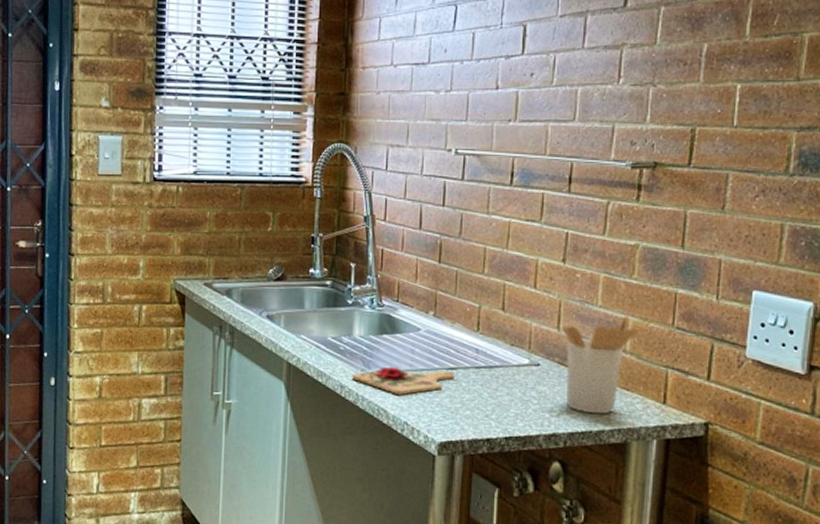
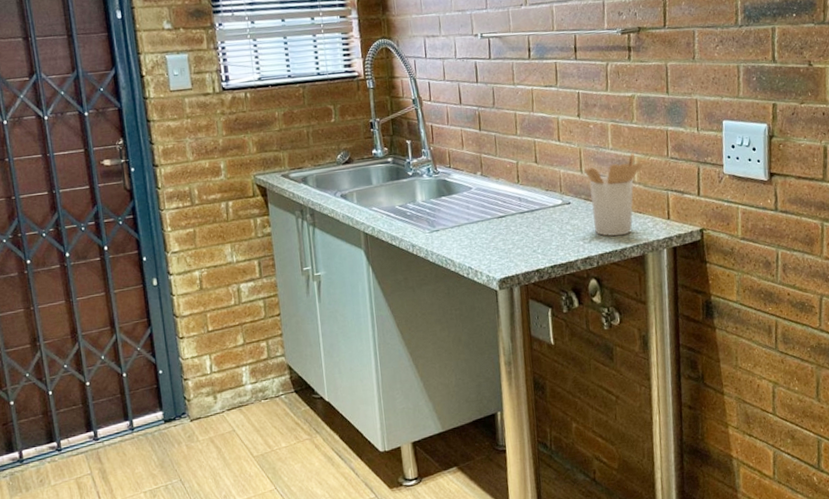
cutting board: present [351,366,456,395] -> none [419,219,505,245]

